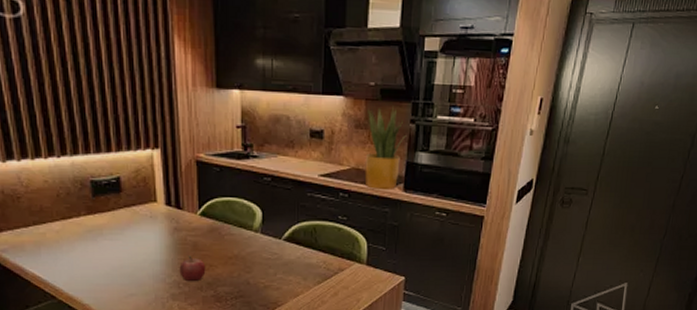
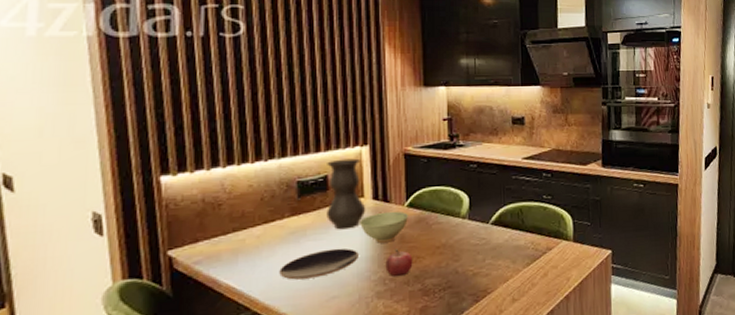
plate: none [80,249,153,275] -> present [279,248,358,280]
vase: none [119,161,160,232] -> present [326,158,366,230]
bowl: none [154,218,201,248] -> present [360,211,408,243]
planter: present [364,106,407,191] -> none [563,91,600,168]

